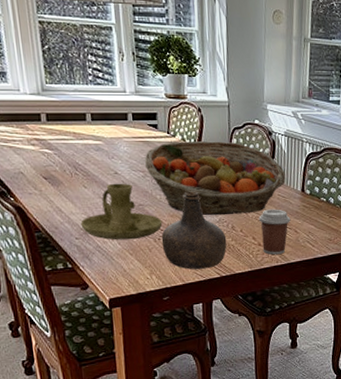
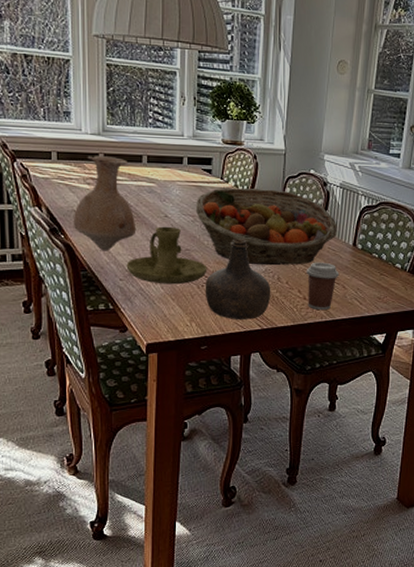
vase: none [21,115,88,211] -> present [73,155,136,251]

